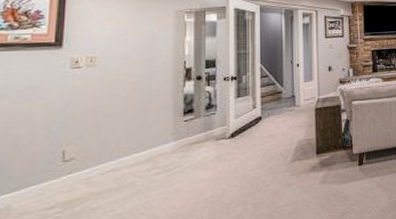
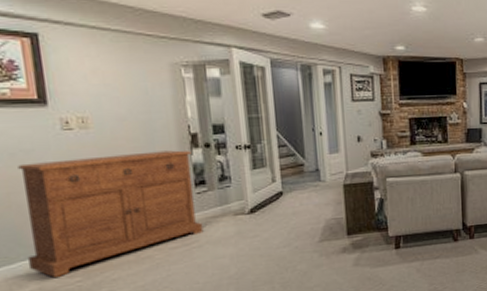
sideboard: none [10,83,186,210] -> present [18,150,204,277]

